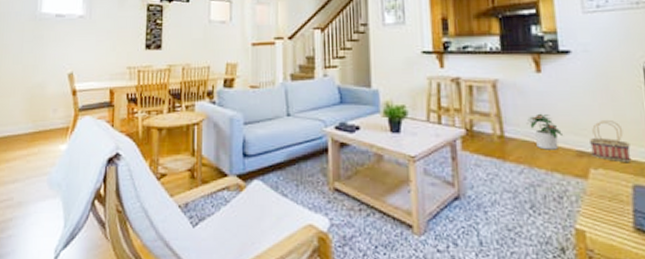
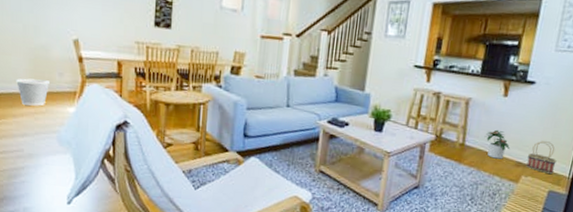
wastebasket: none [12,119,45,147] -> present [16,78,51,106]

